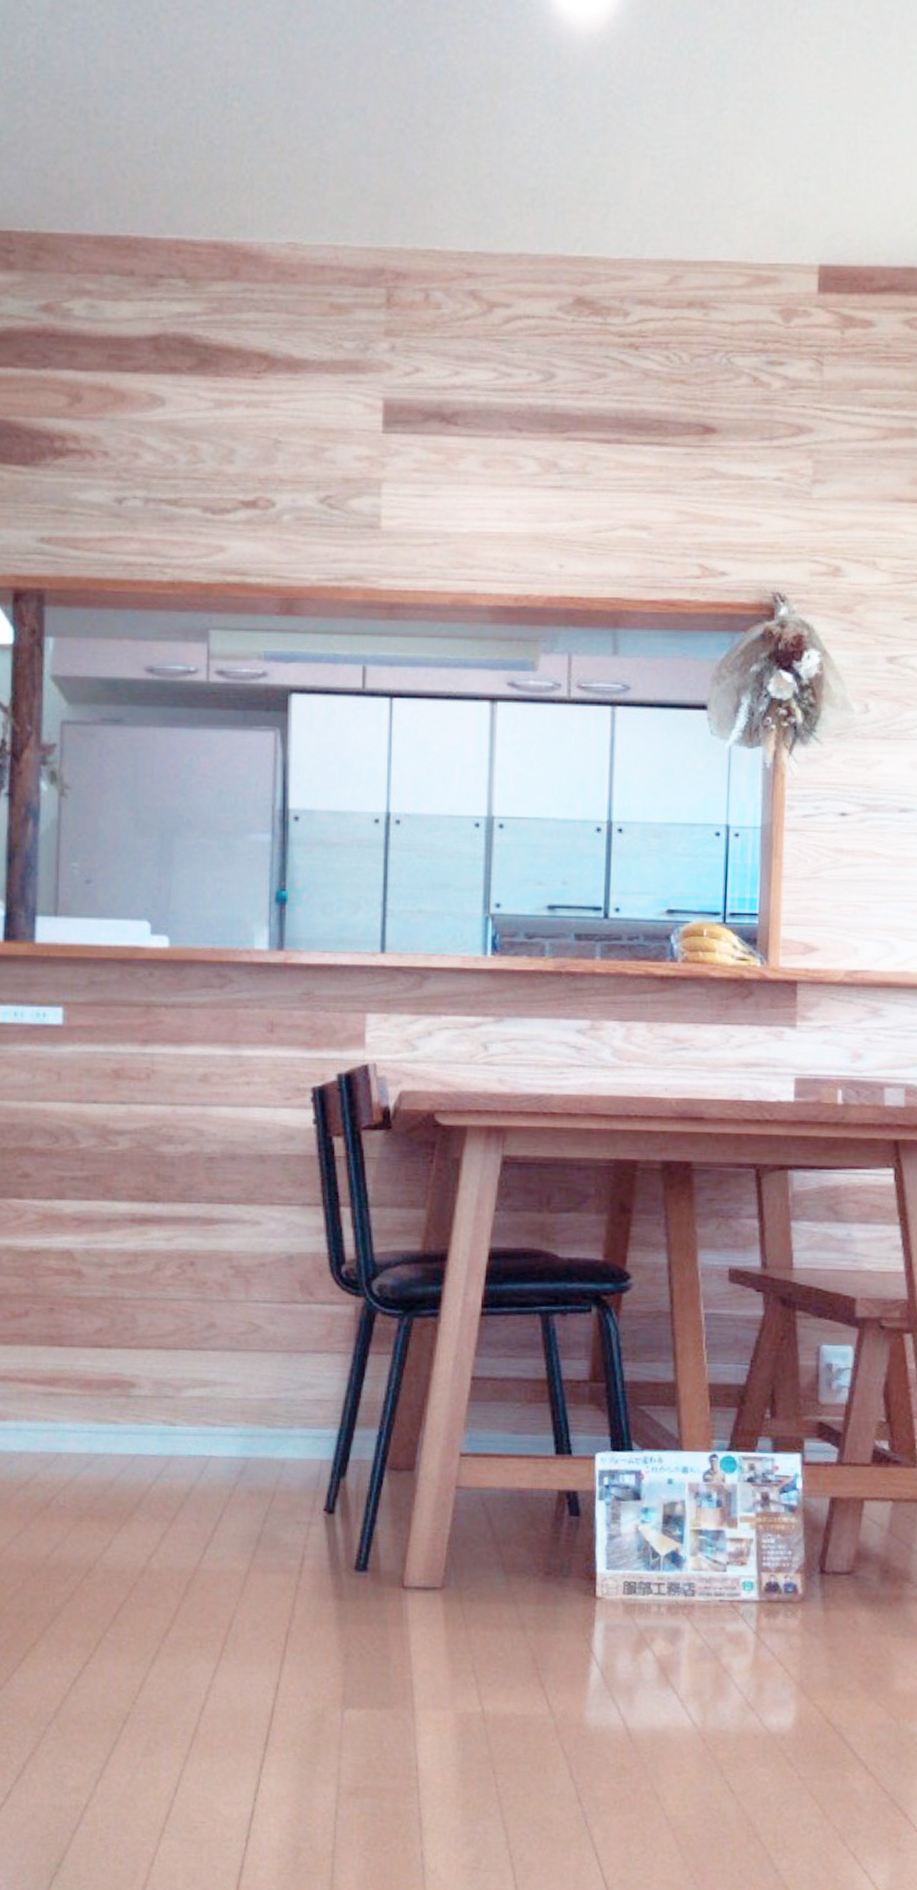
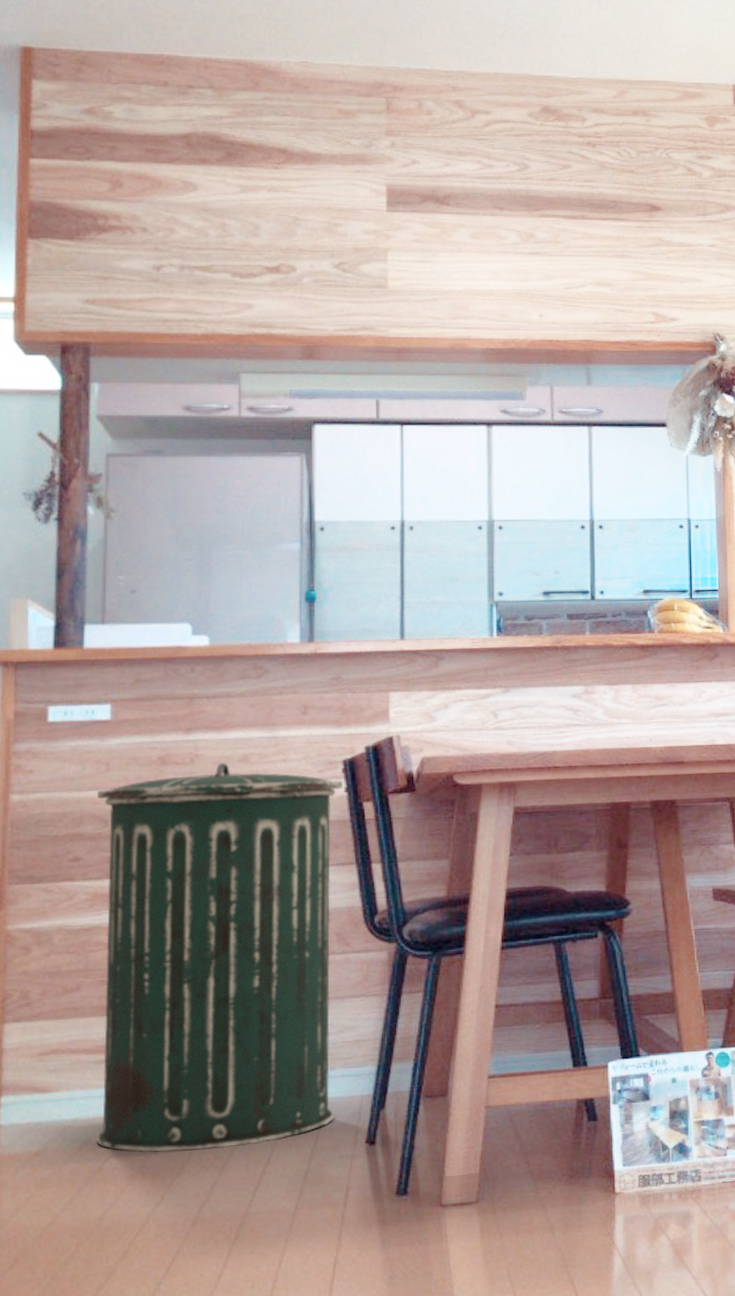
trash can: none [42,1080,311,1499] -> present [95,762,343,1153]

